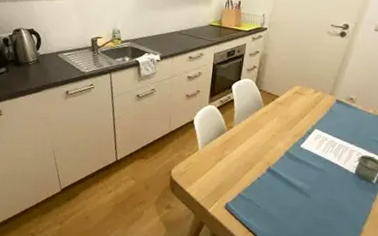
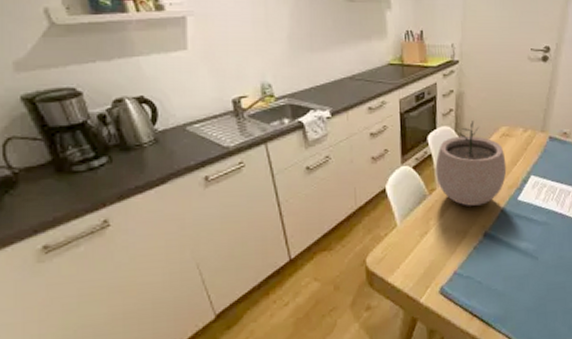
plant pot: none [235,78,295,146] -> present [435,121,507,206]

